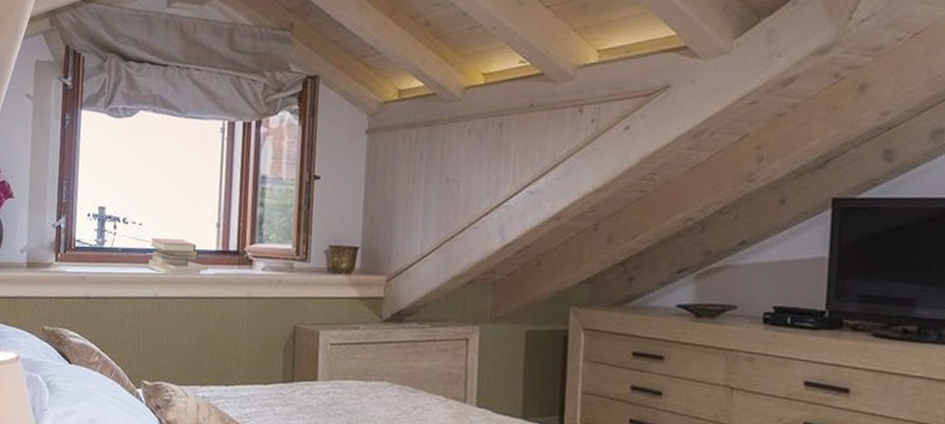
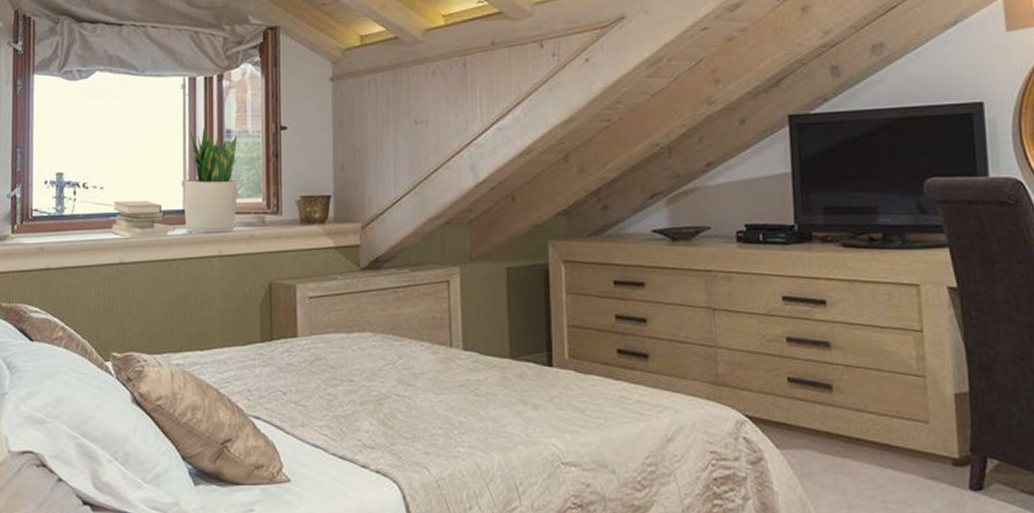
planter: none [217,172,274,277] -> present [184,128,241,234]

